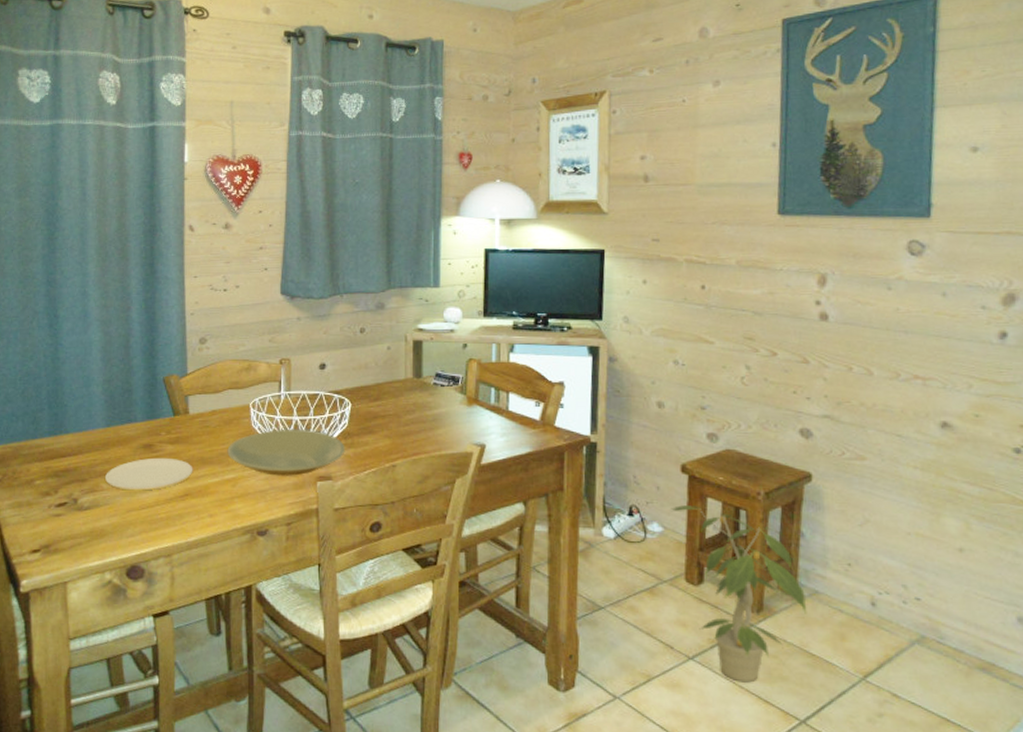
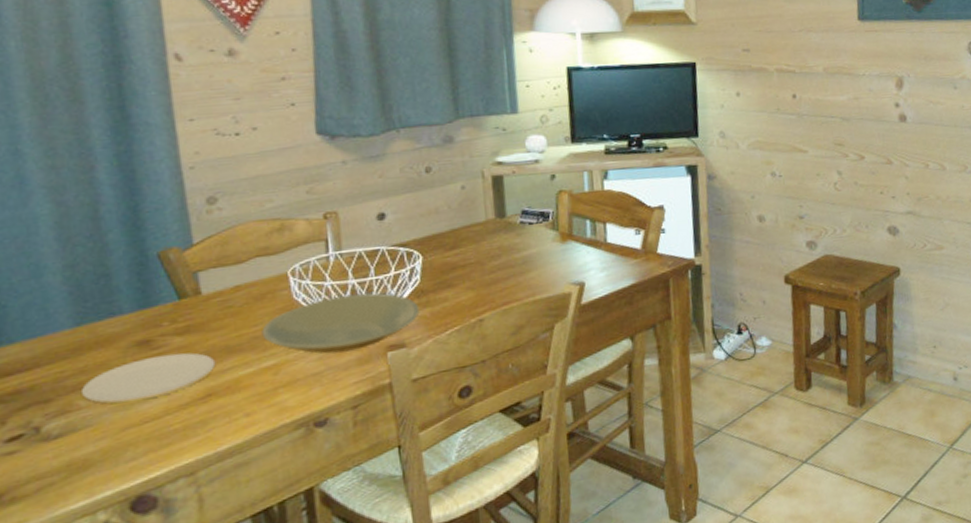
potted plant: present [671,505,807,683] -> none [777,314,903,475]

